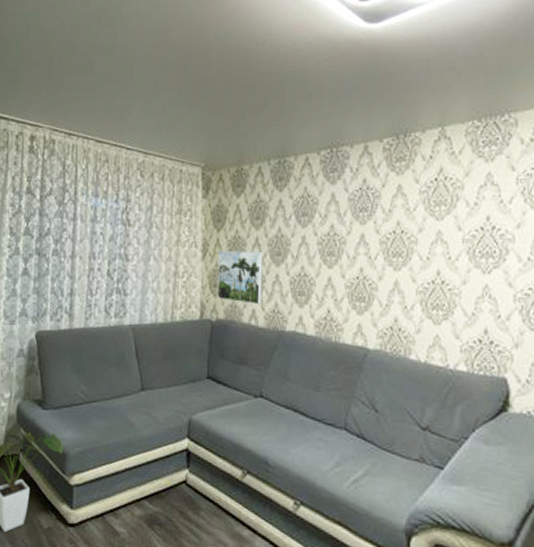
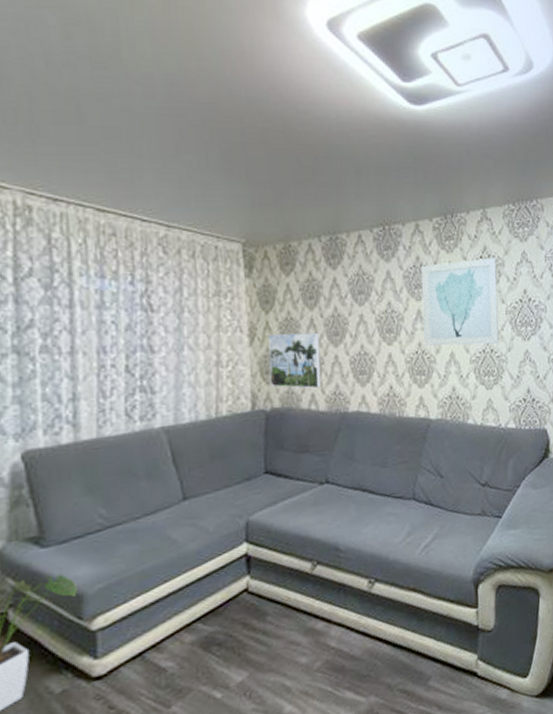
wall art: none [365,179,454,275] -> present [421,257,499,346]

